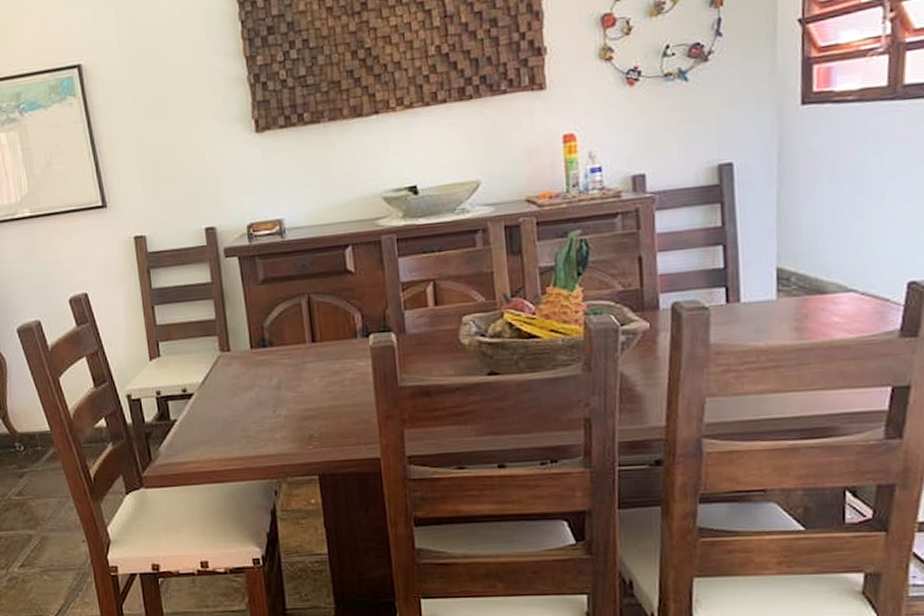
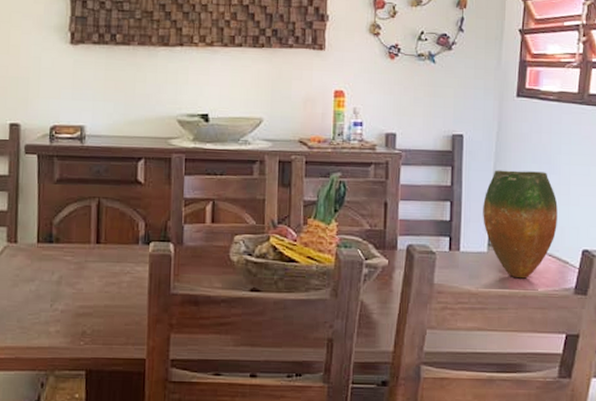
vase: none [766,192,870,326] -> present [483,170,558,279]

